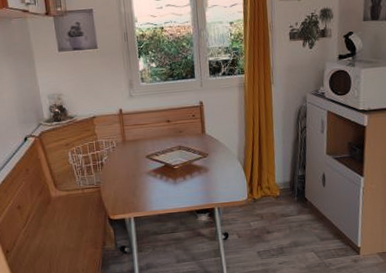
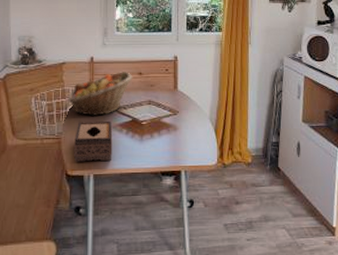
fruit basket: none [101,120,162,165] -> present [67,72,133,116]
tissue box: none [112,167,150,207] -> present [74,120,113,162]

